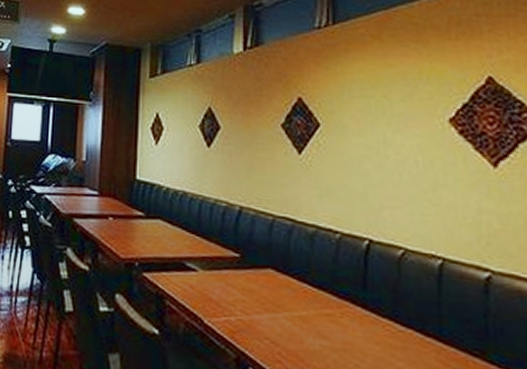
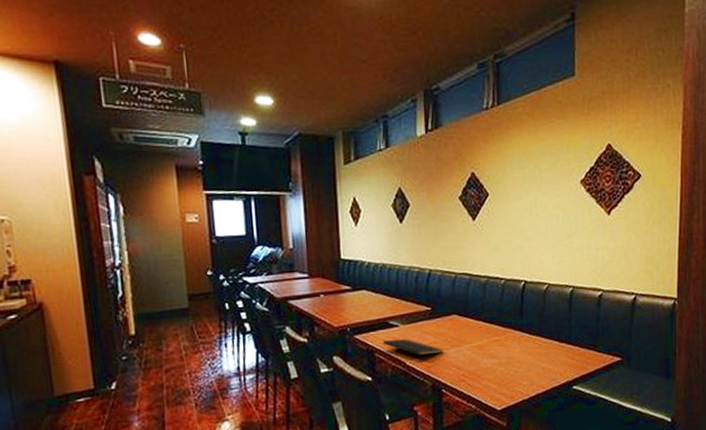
notepad: none [176,285,253,325] -> present [382,339,444,363]

